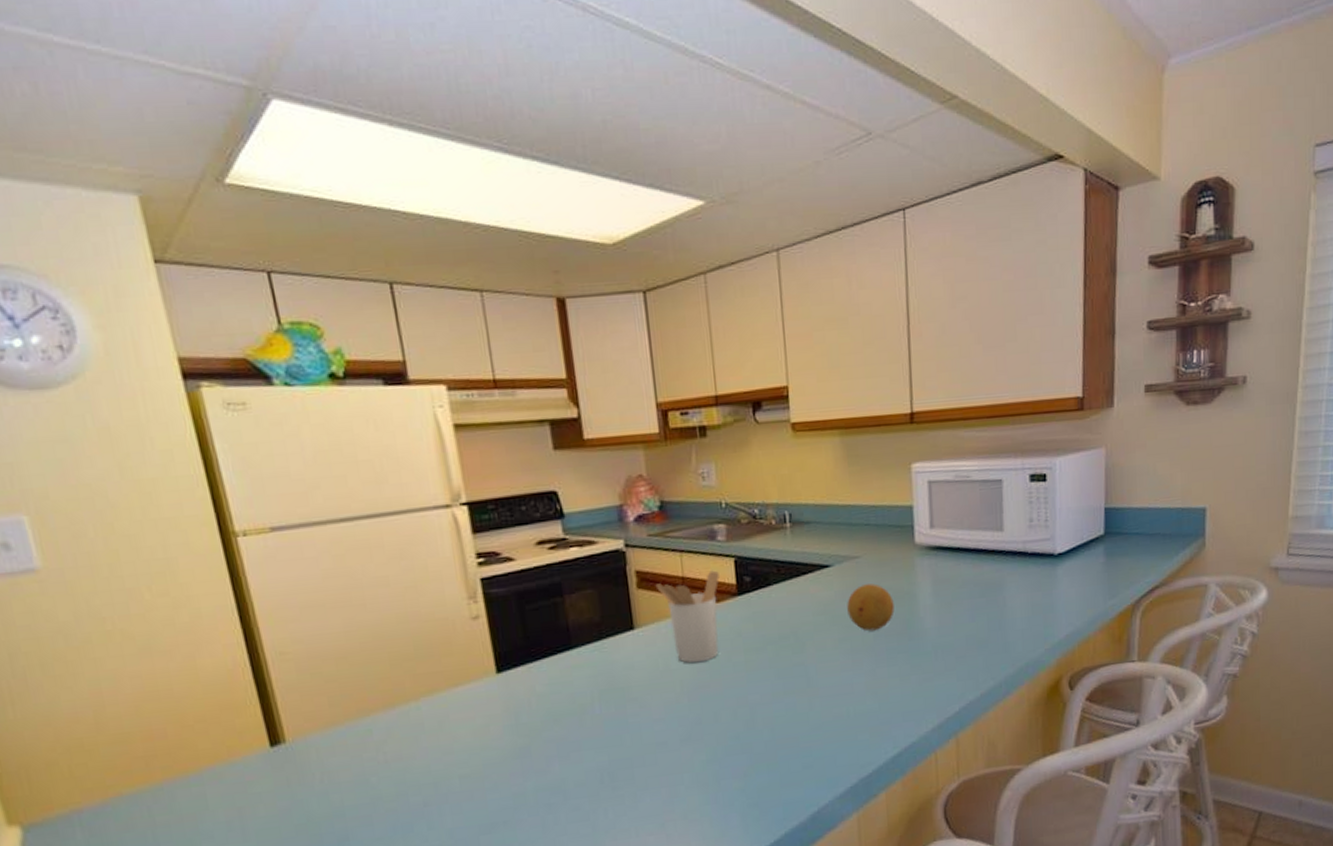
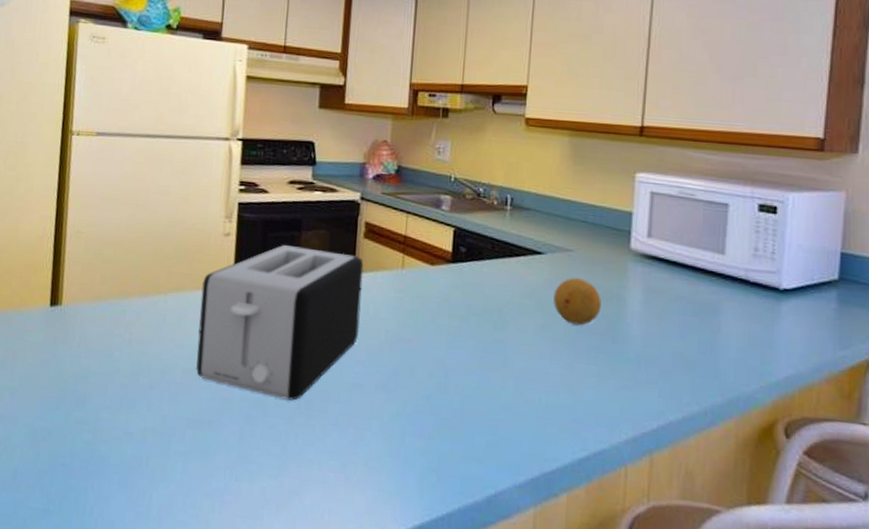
toaster: none [458,609,653,780] -> present [196,245,364,401]
utensil holder: present [655,570,720,663] -> none [380,235,438,317]

